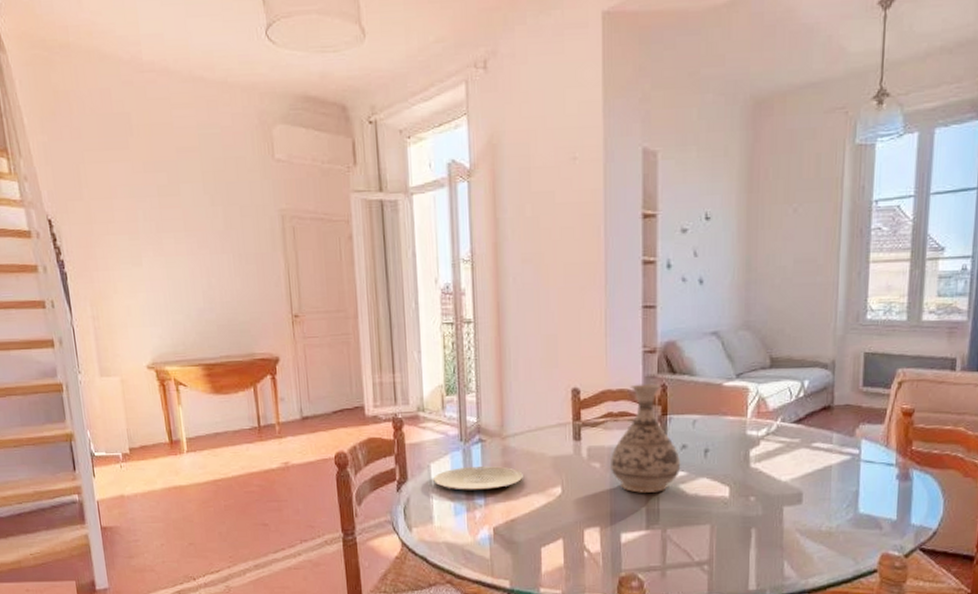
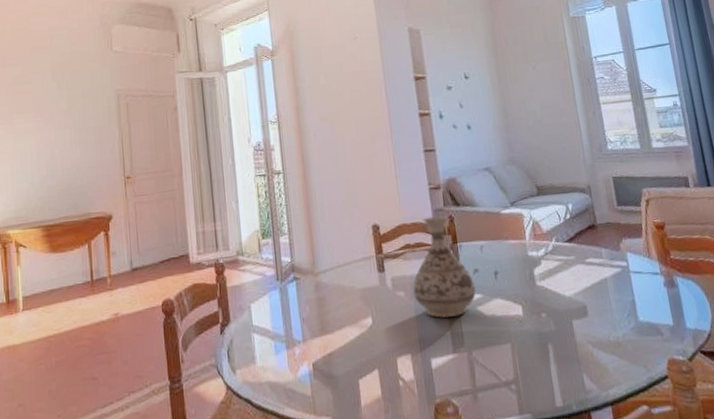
plate: present [433,466,523,490] -> none [254,302,336,328]

